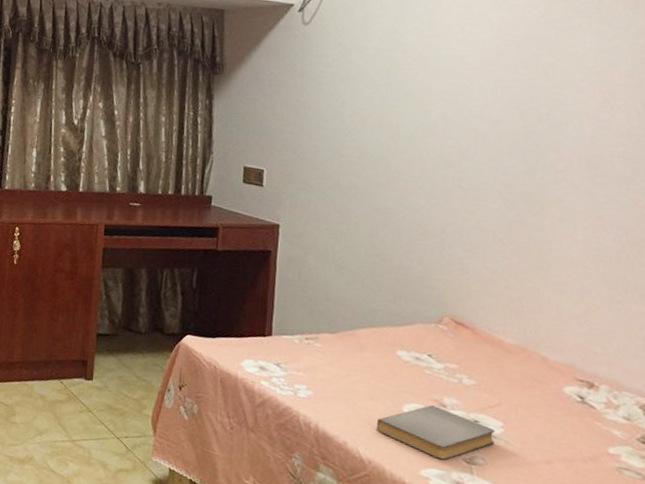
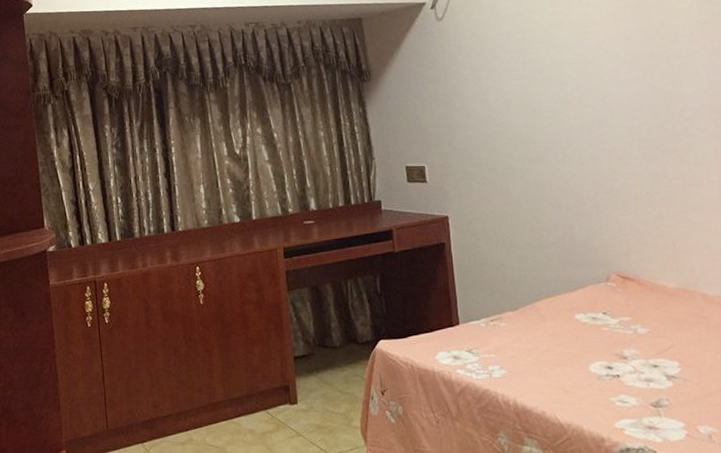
book: present [376,405,495,460] -> none [568,359,674,409]

